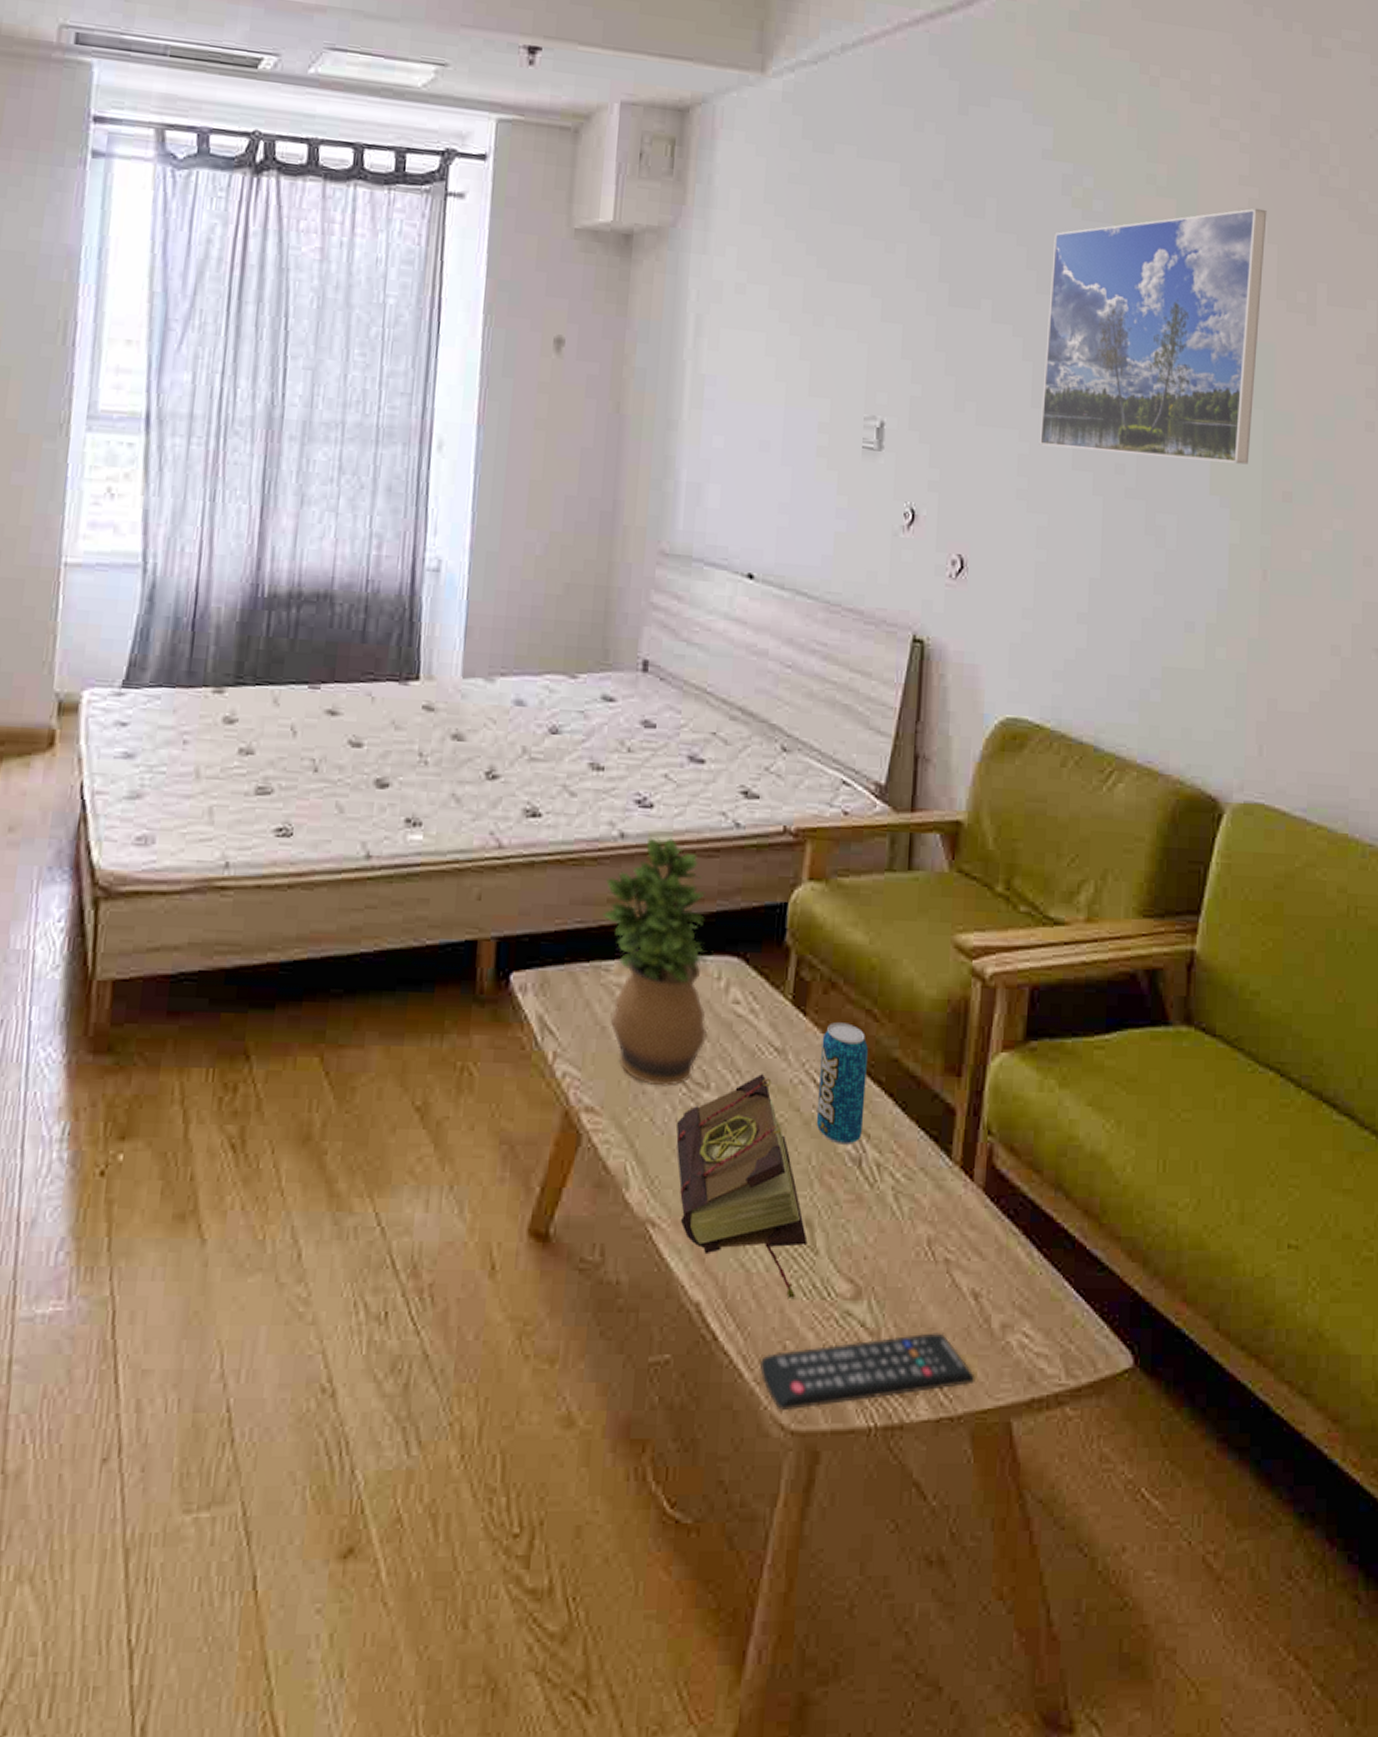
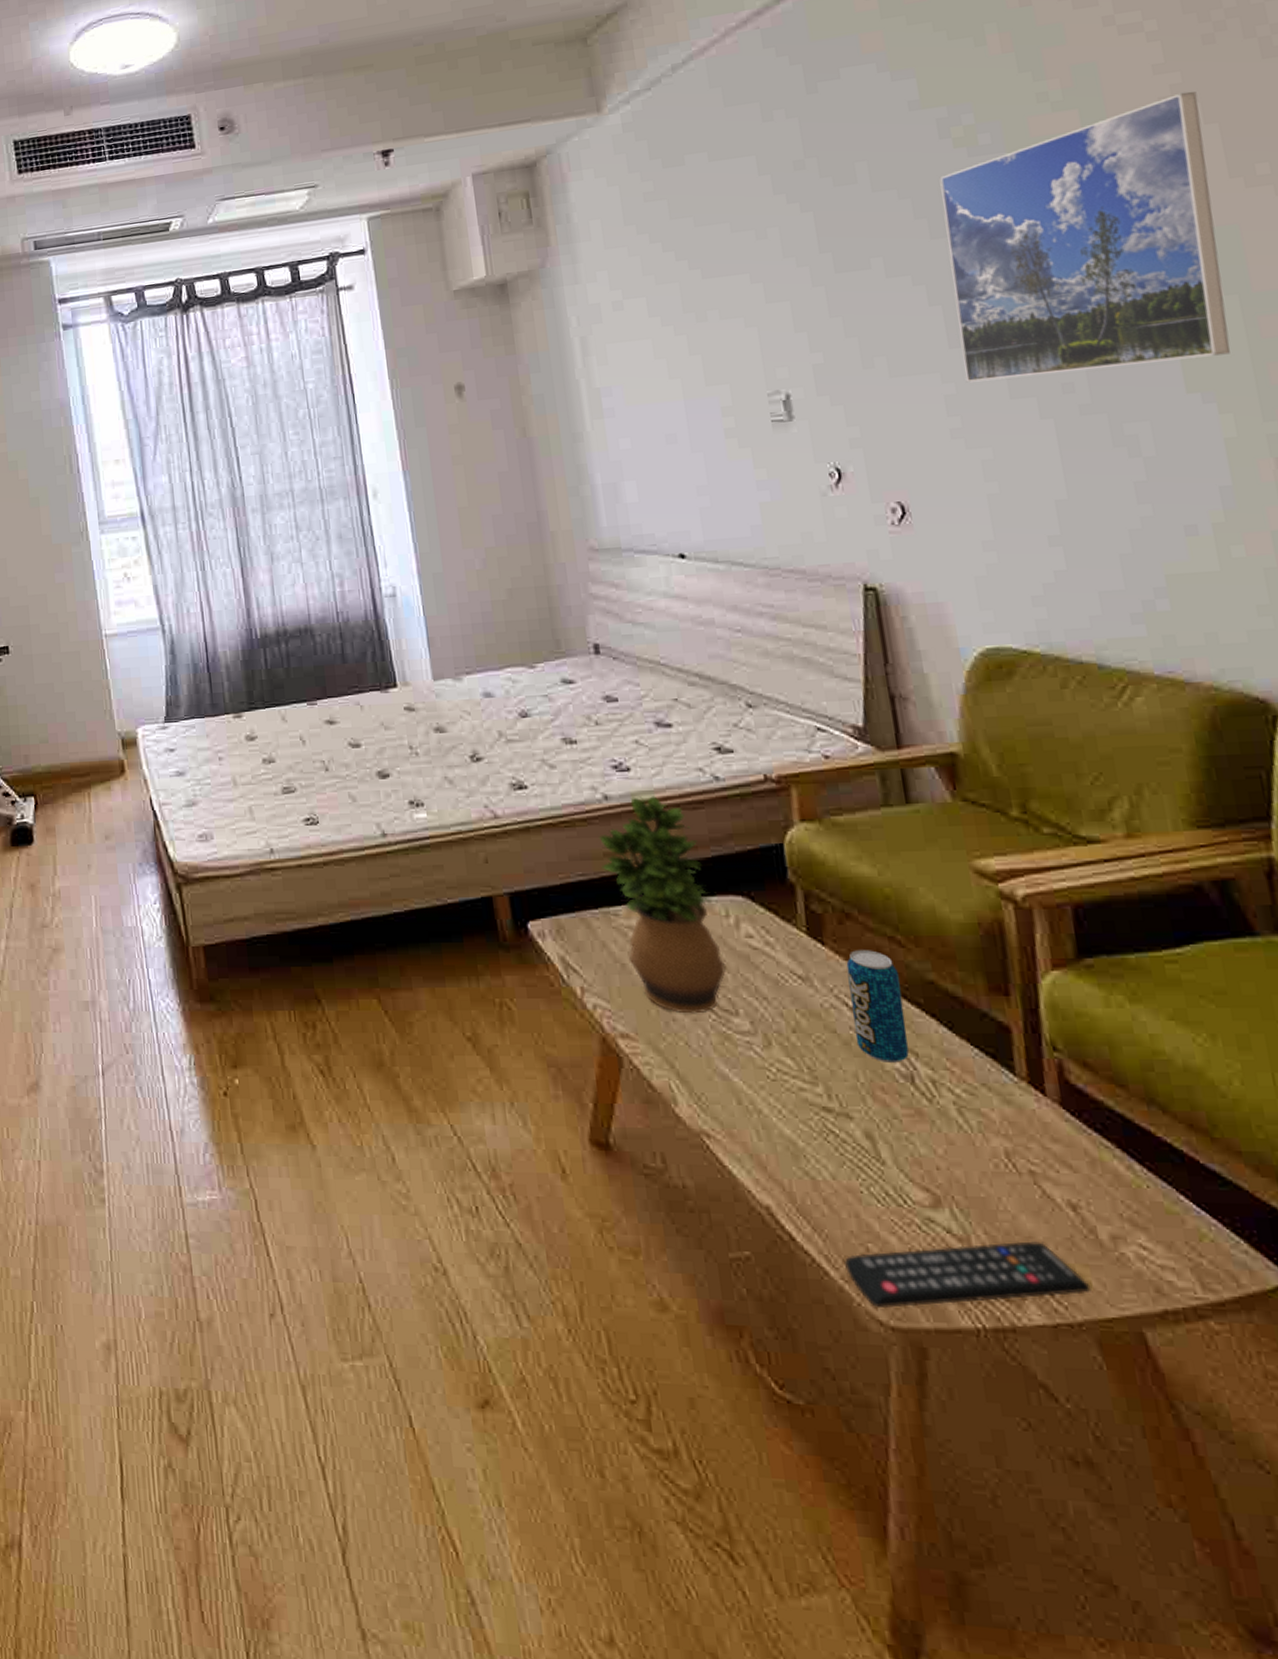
book: present [676,1073,808,1298] -> none [712,999,871,1204]

